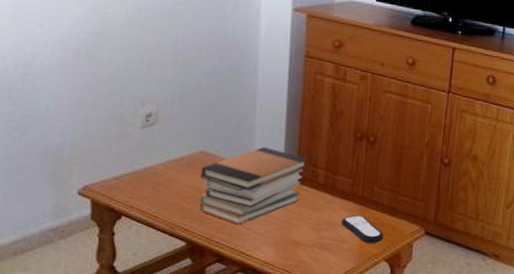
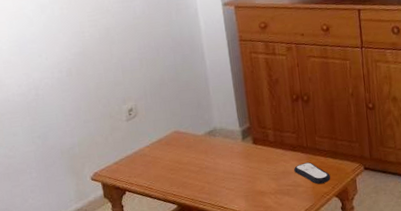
book stack: present [198,146,309,225] -> none [176,119,259,185]

